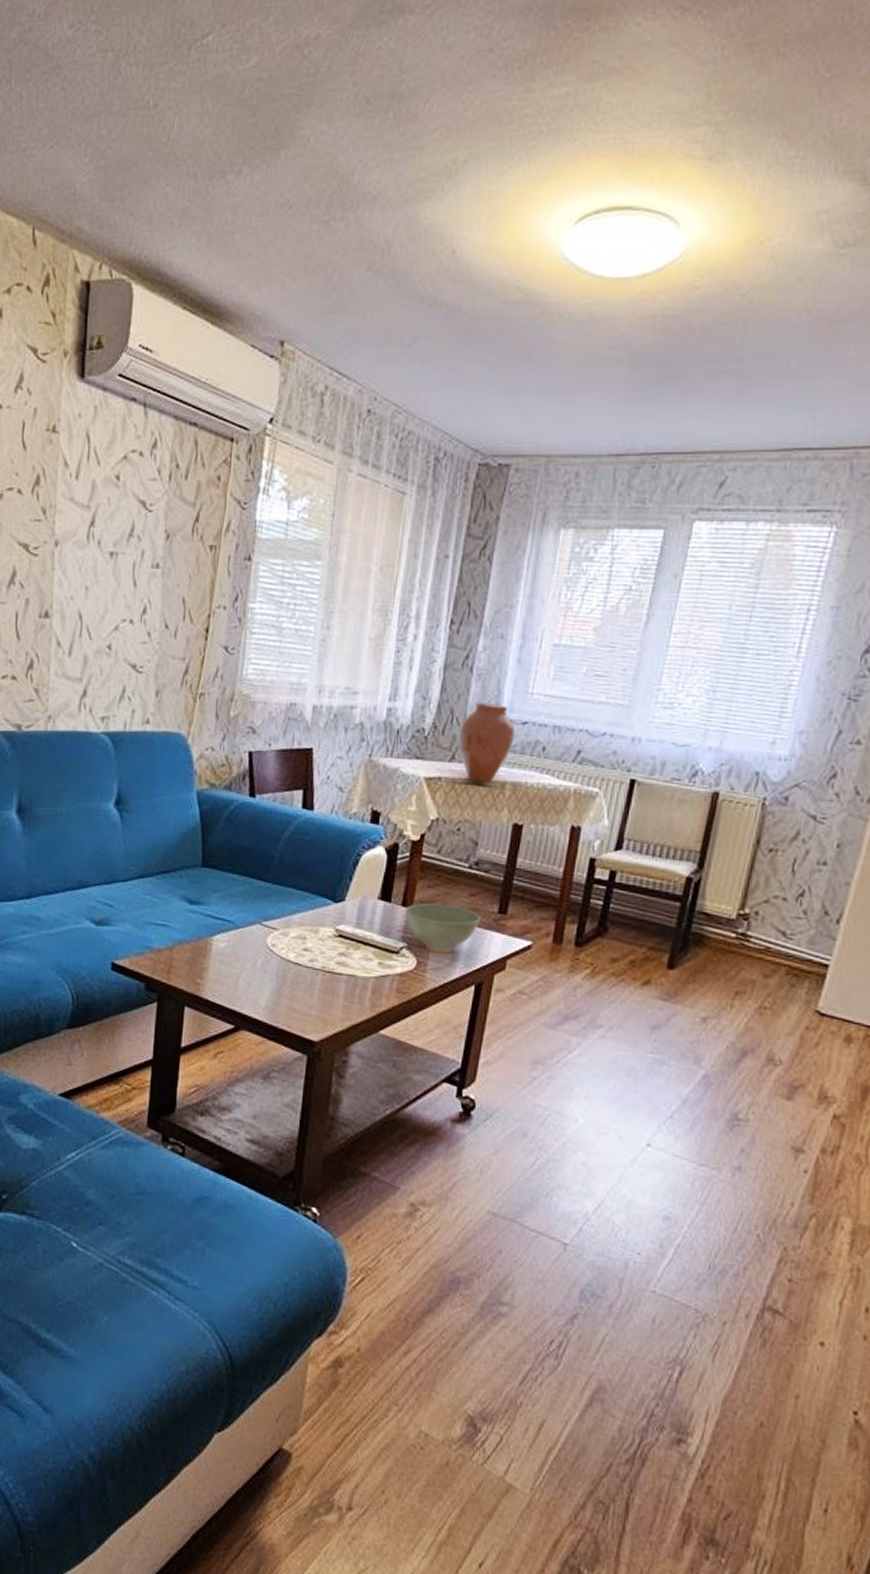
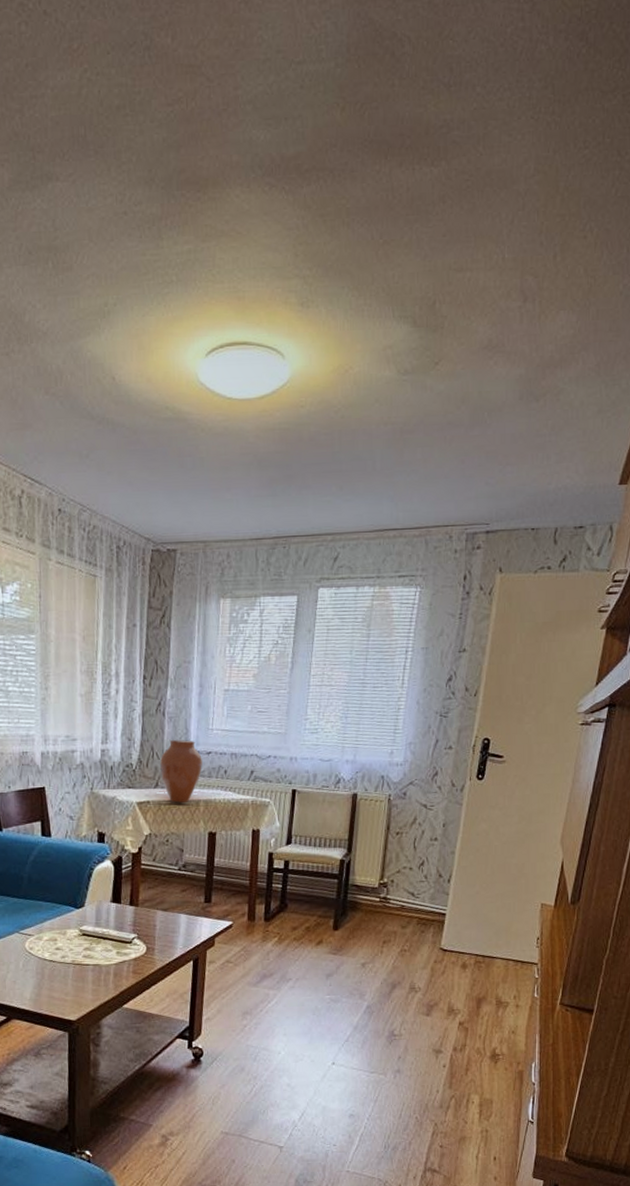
bowl: present [406,903,481,954] -> none [134,900,192,939]

